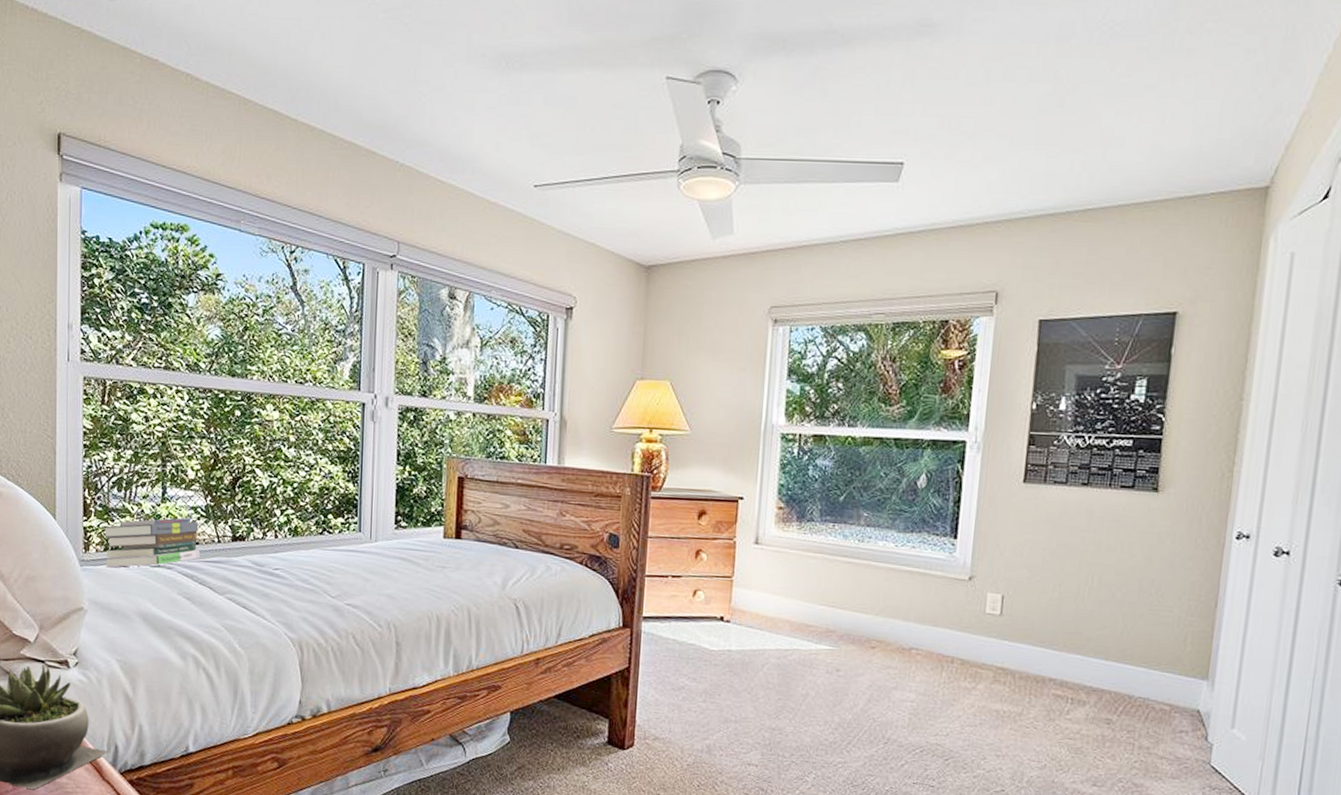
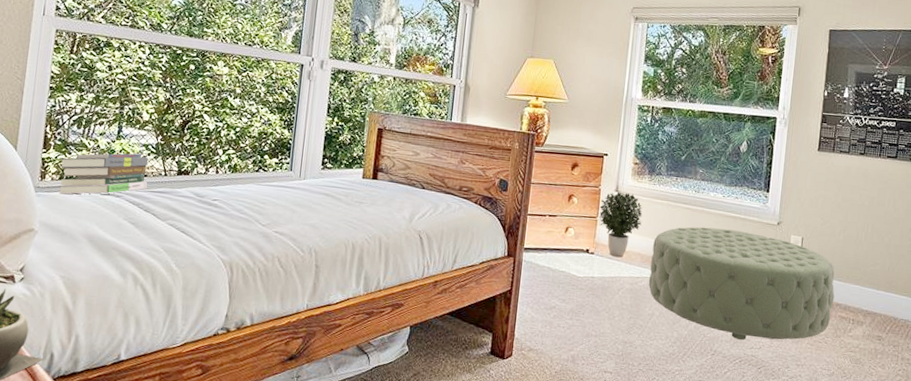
potted plant: none [735,544,791,626] -> present [599,191,643,258]
ottoman: none [800,585,1047,725] -> present [648,227,835,340]

